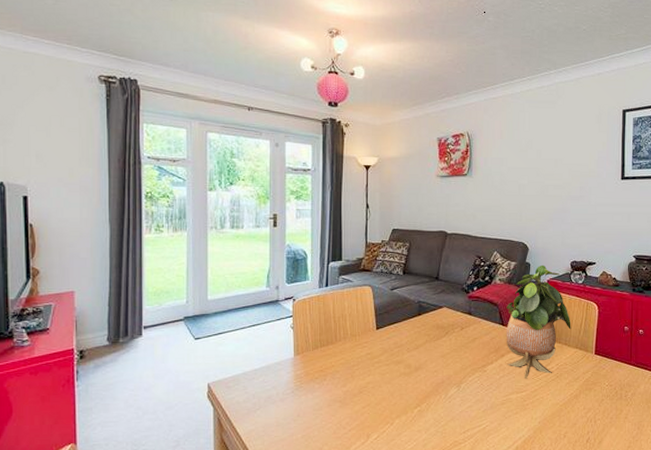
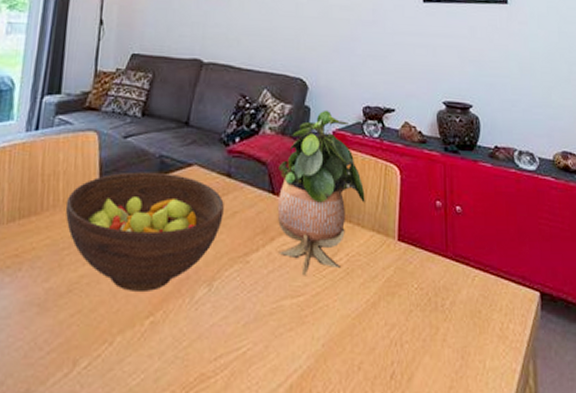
fruit bowl: none [352,313,467,392] -> present [65,171,224,291]

